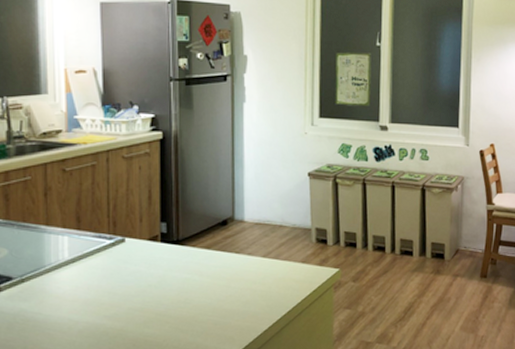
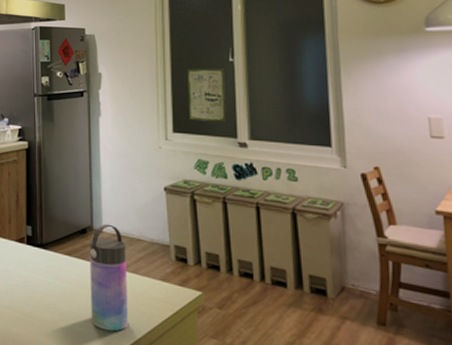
water bottle: none [230,213,269,317] -> present [90,223,128,332]

